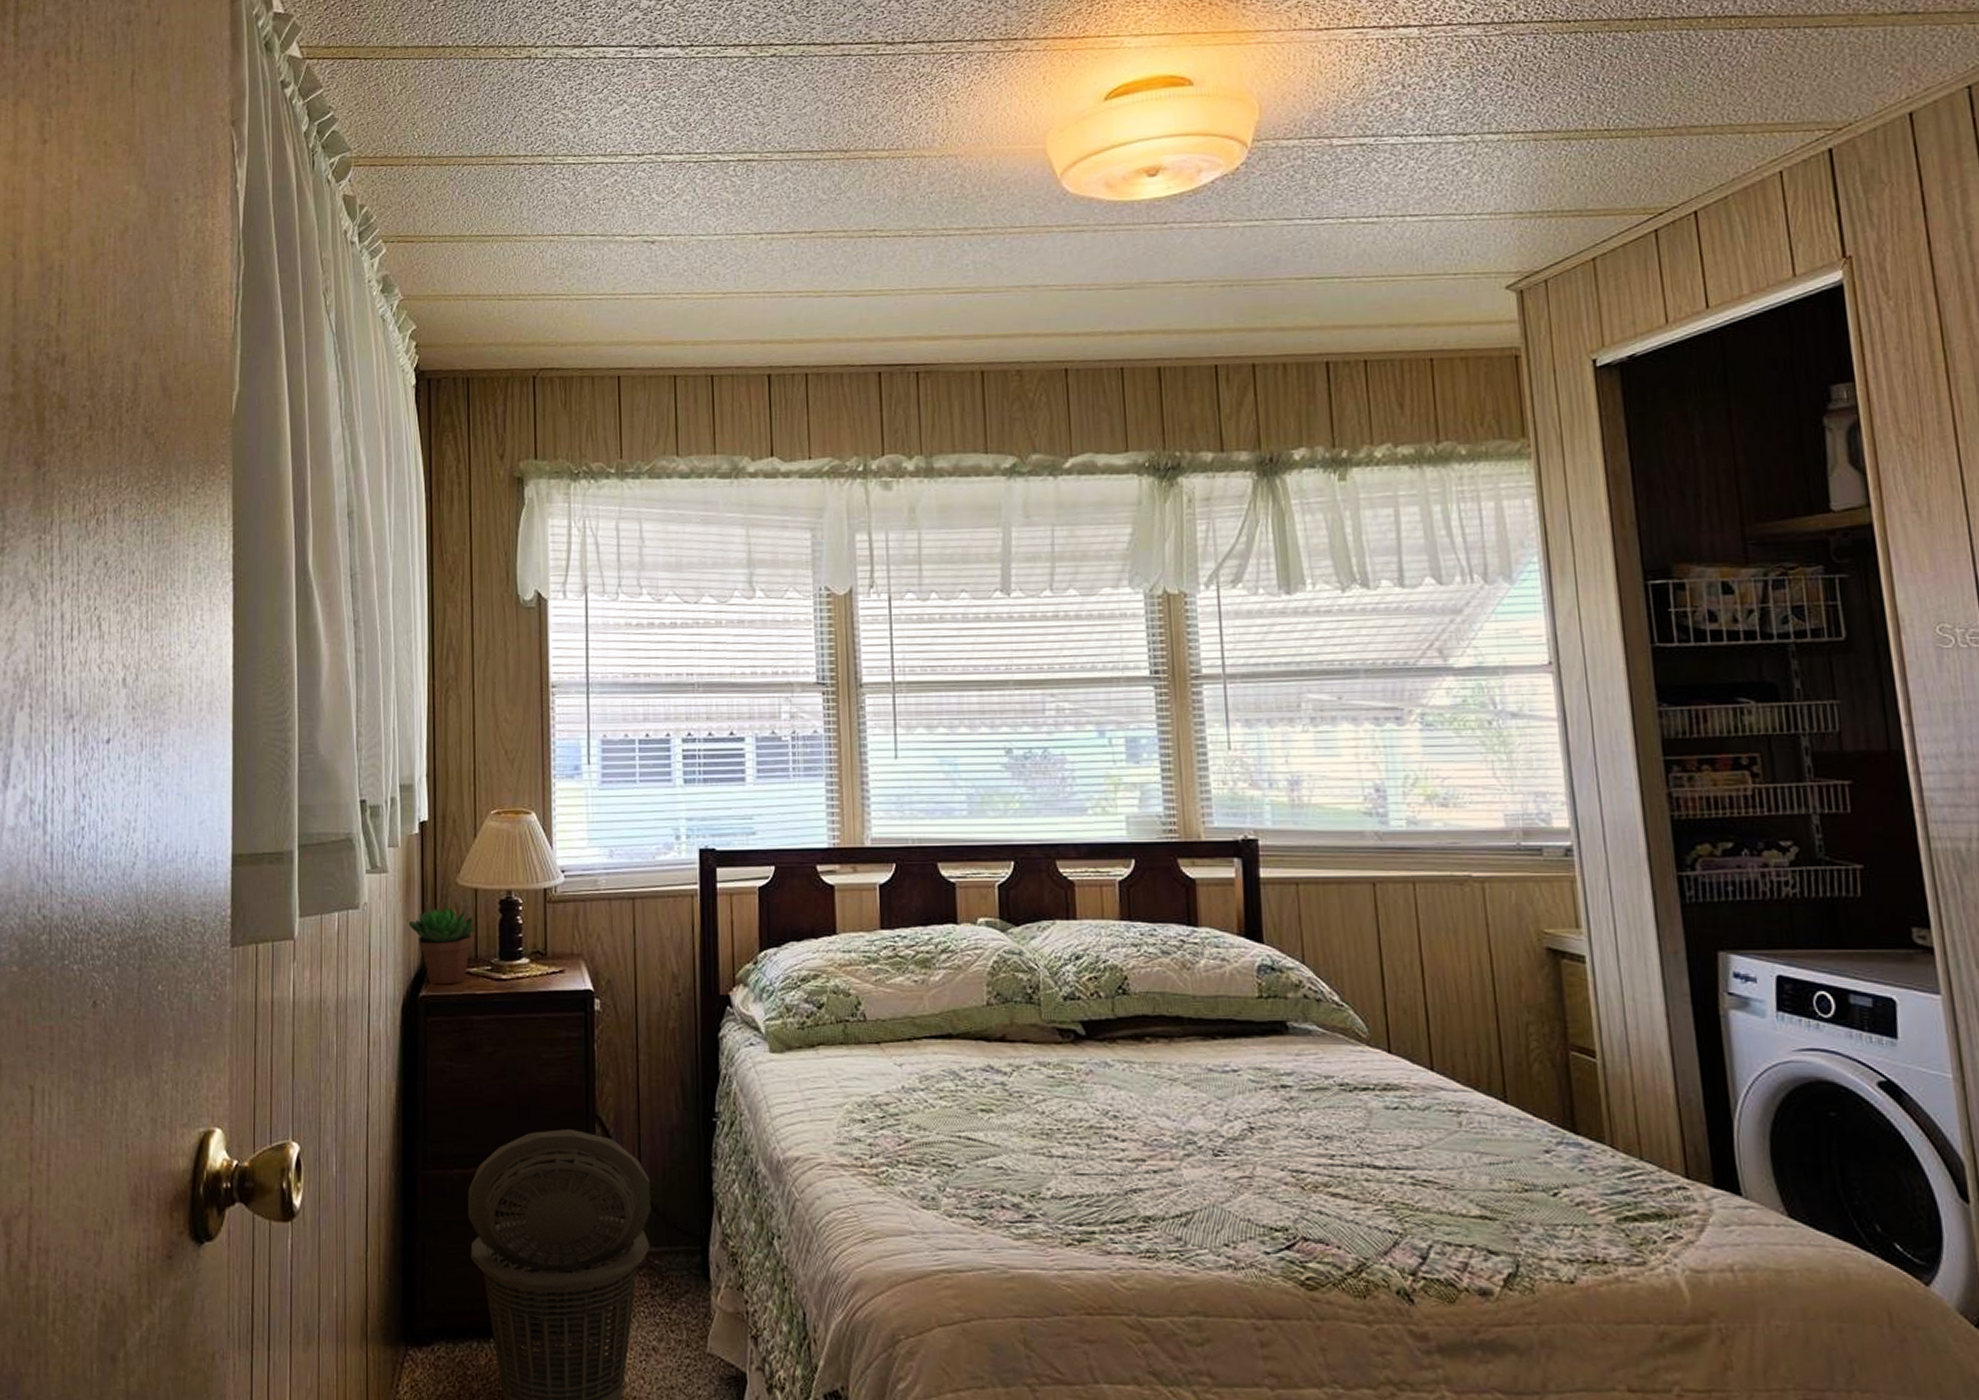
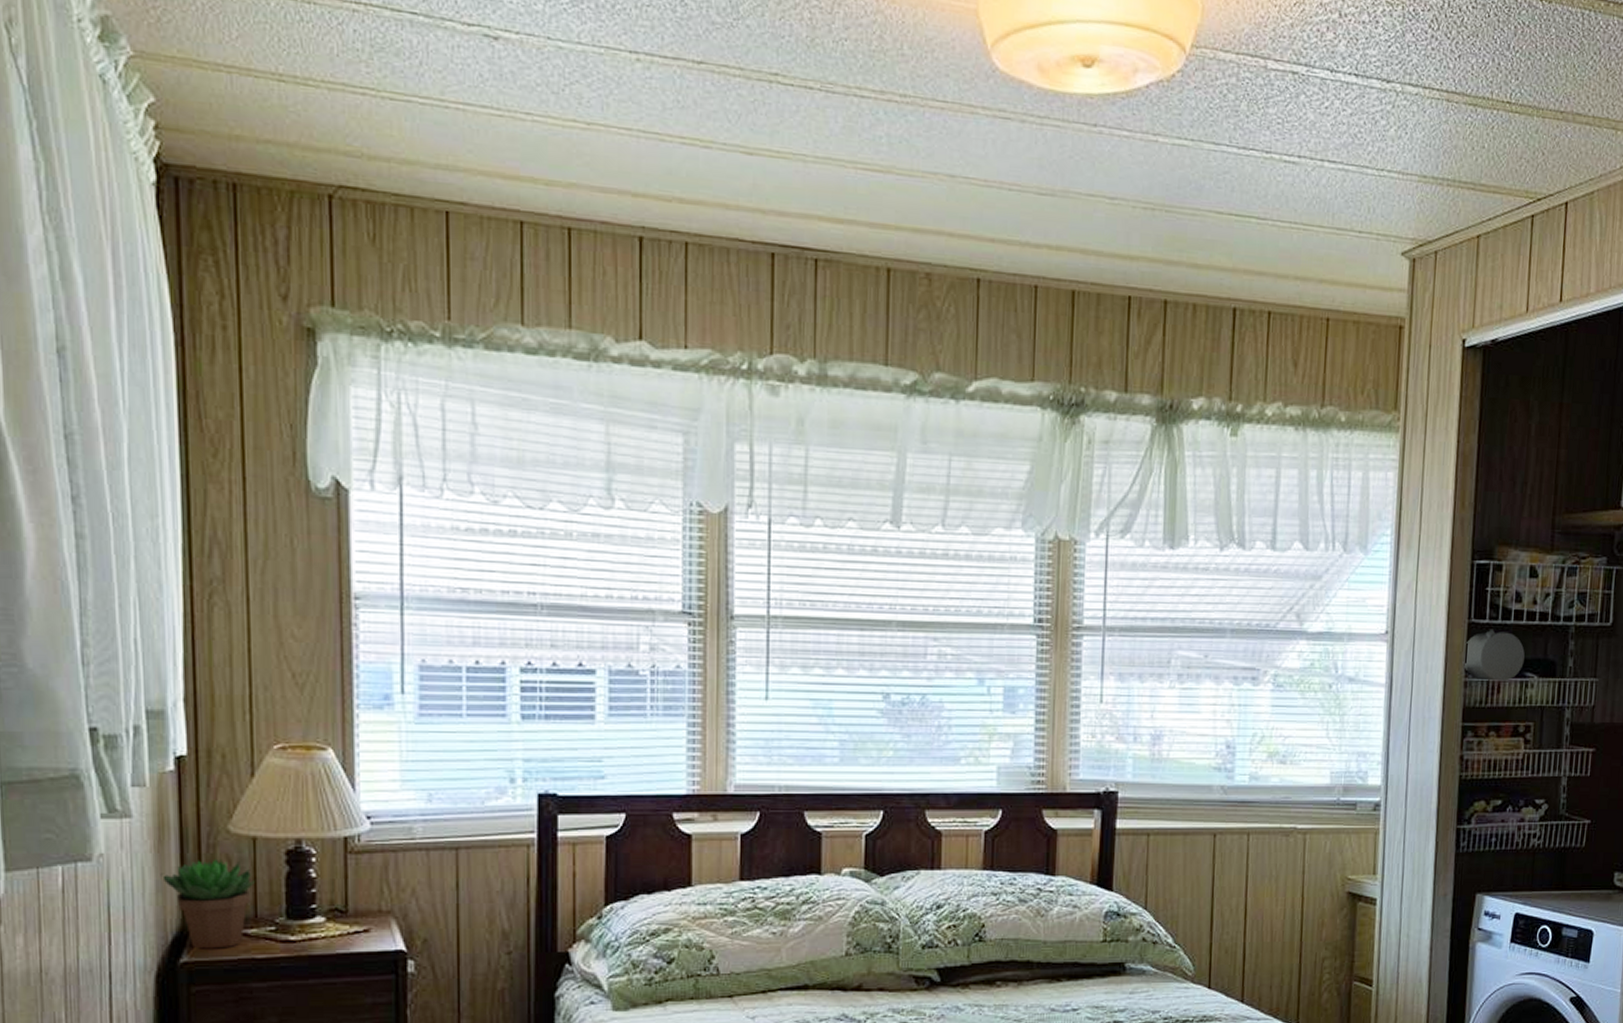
toilet paper roll: none [1652,652,1734,709] -> present [1462,628,1525,681]

